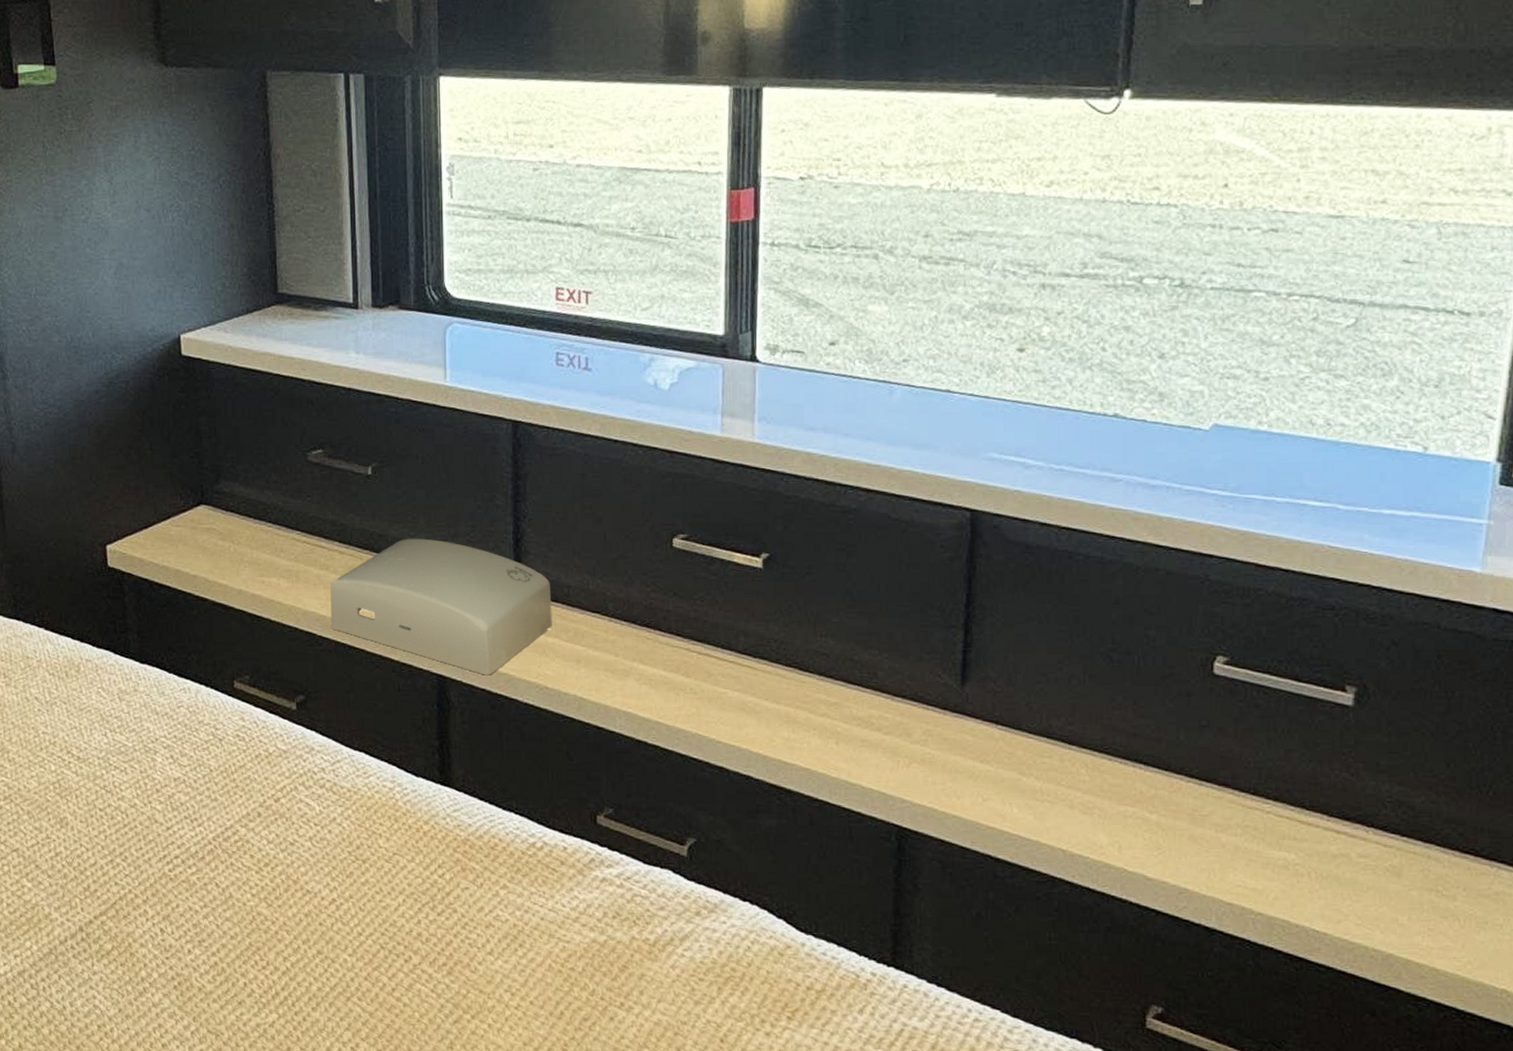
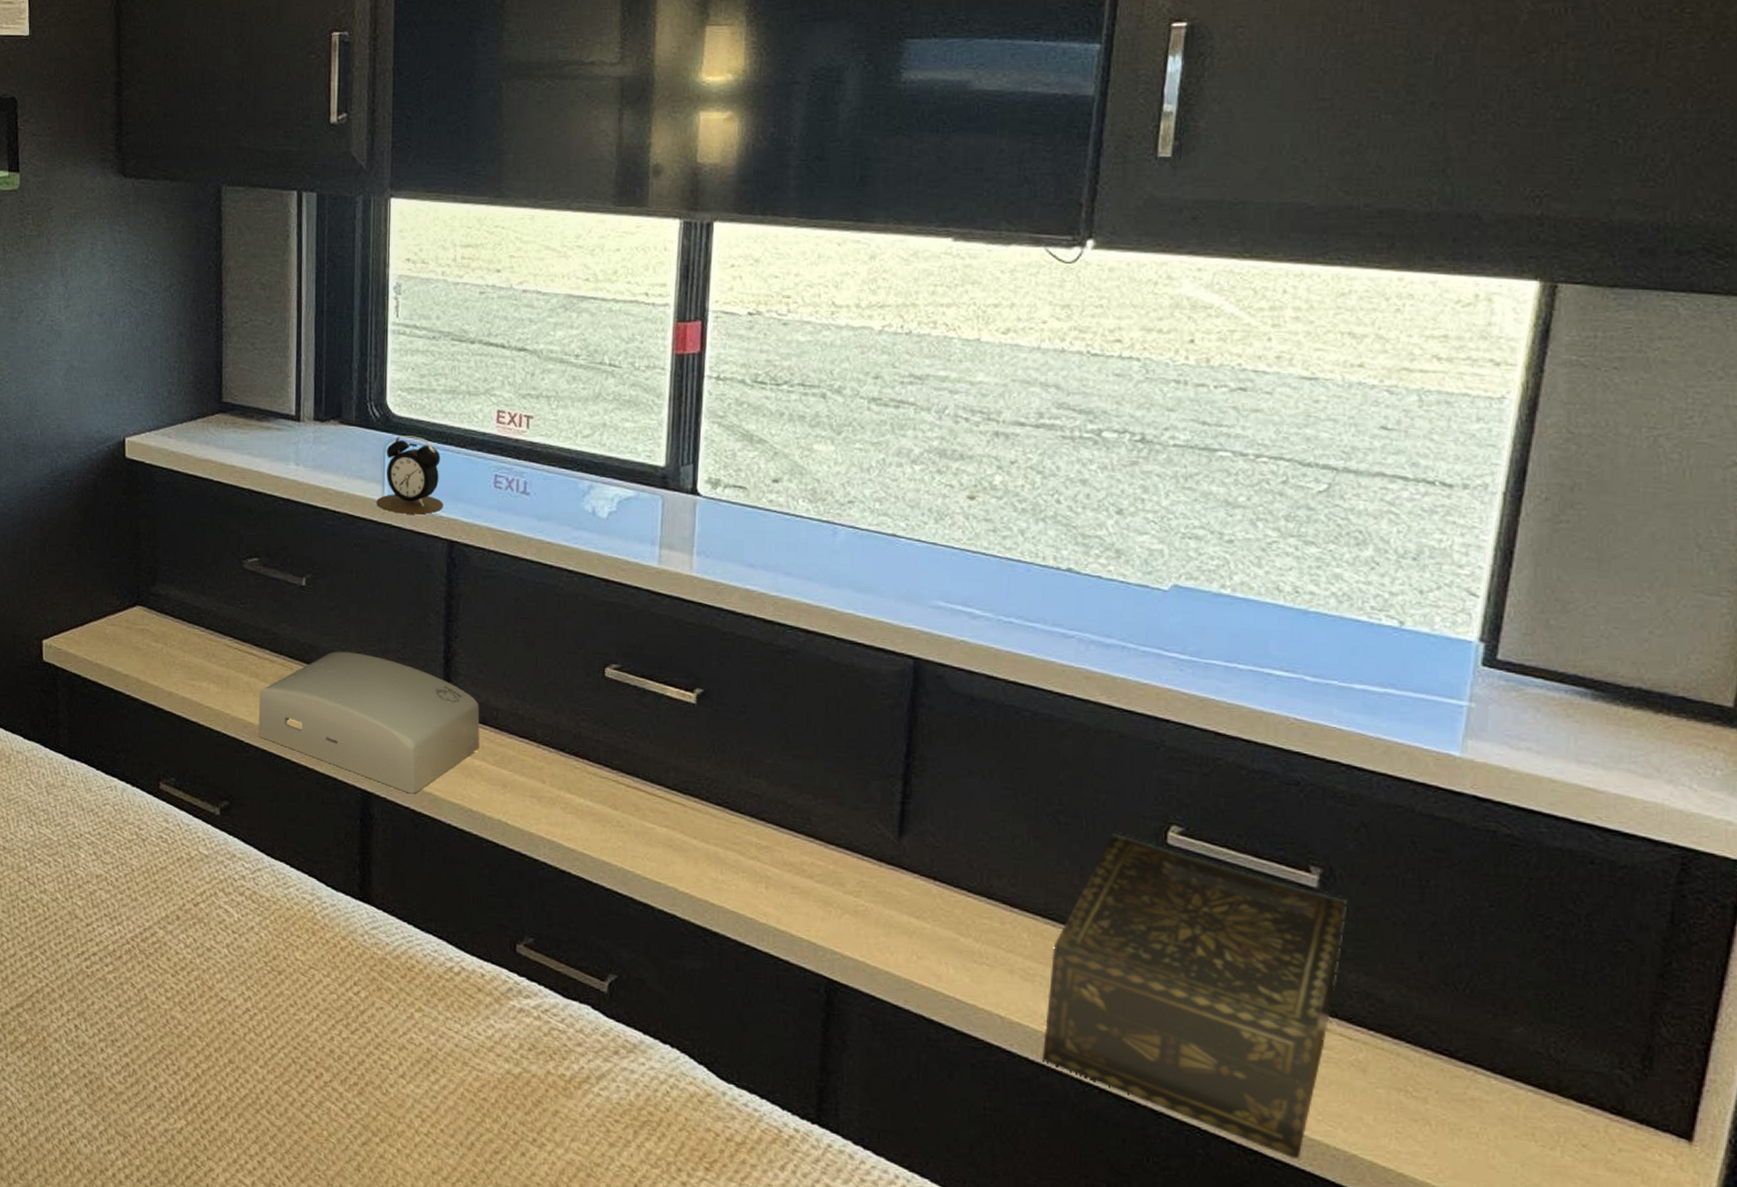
alarm clock: none [439,318,506,397] -> present [376,435,443,515]
decorative box: none [1103,665,1381,962] -> present [1043,831,1348,1158]

